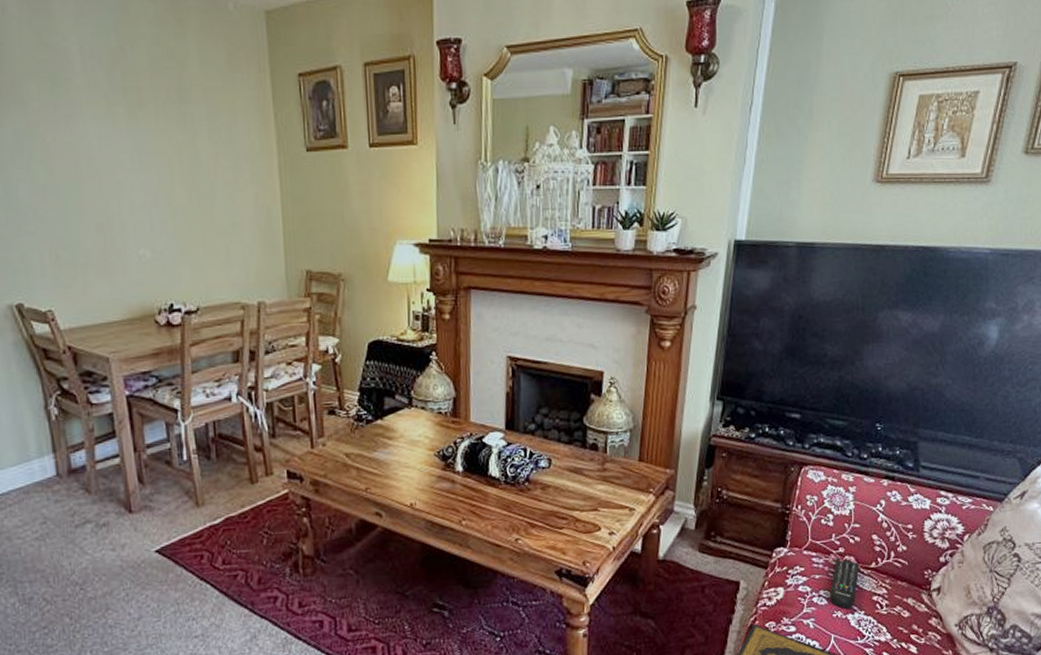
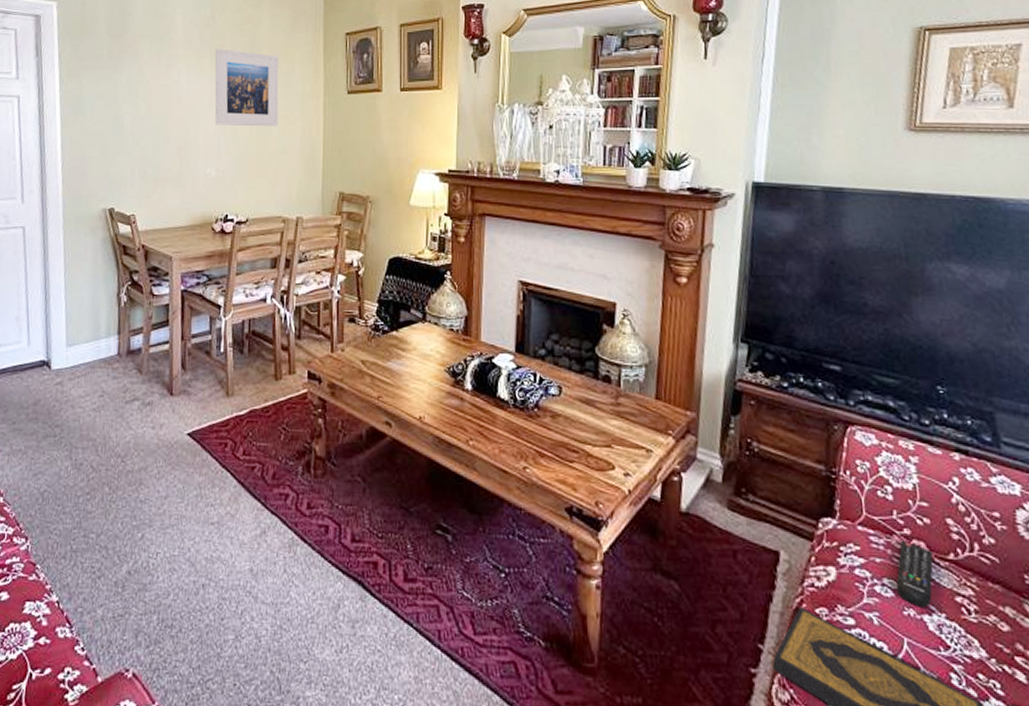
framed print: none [130,93,224,195] -> present [214,49,279,127]

